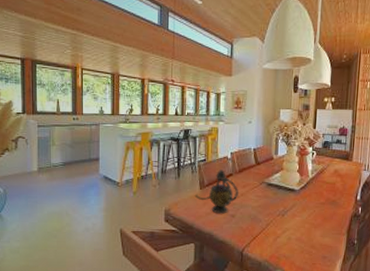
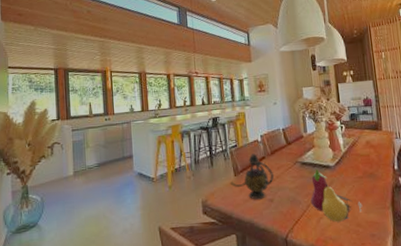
fruit: none [270,190,320,242] -> present [310,168,363,222]

